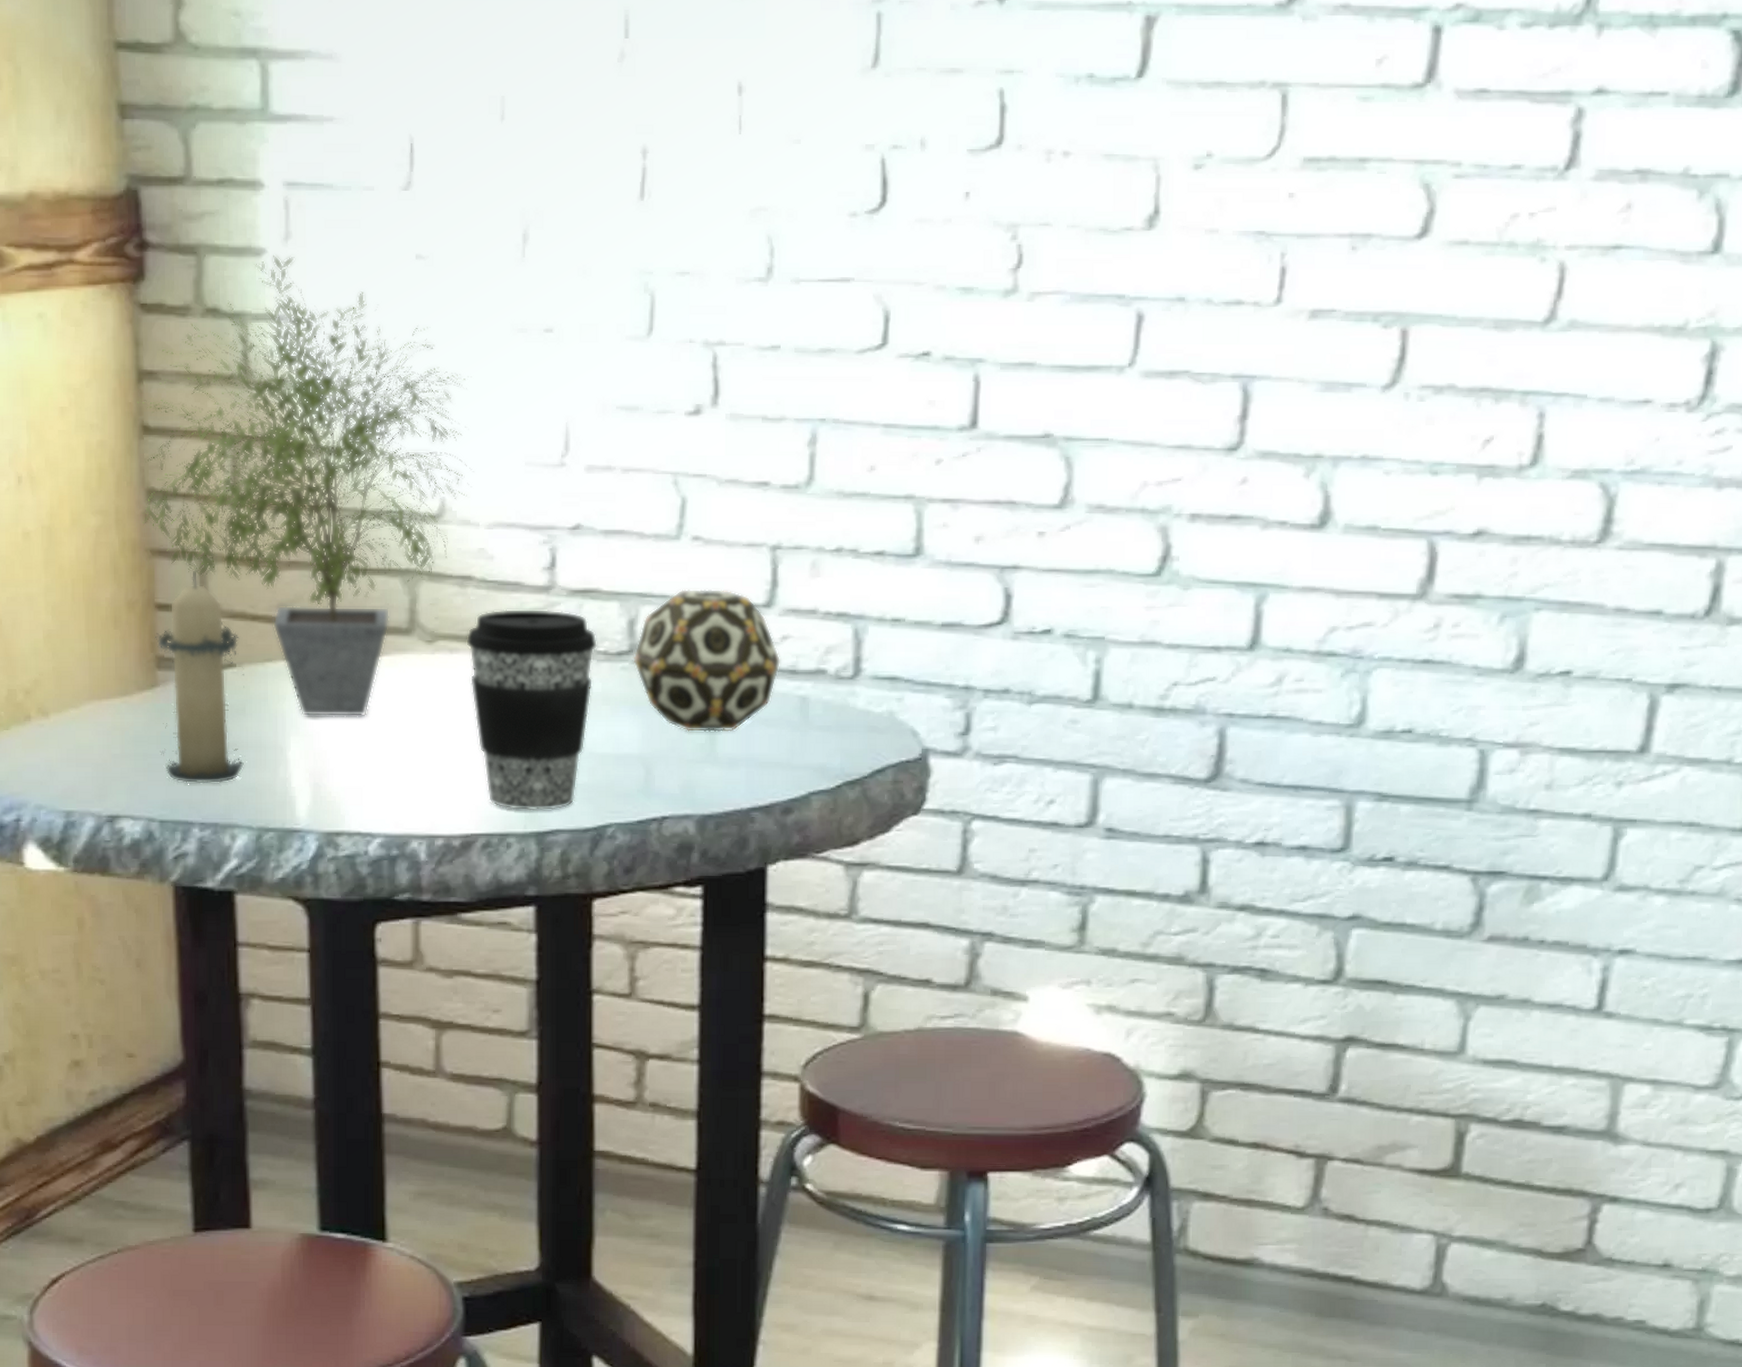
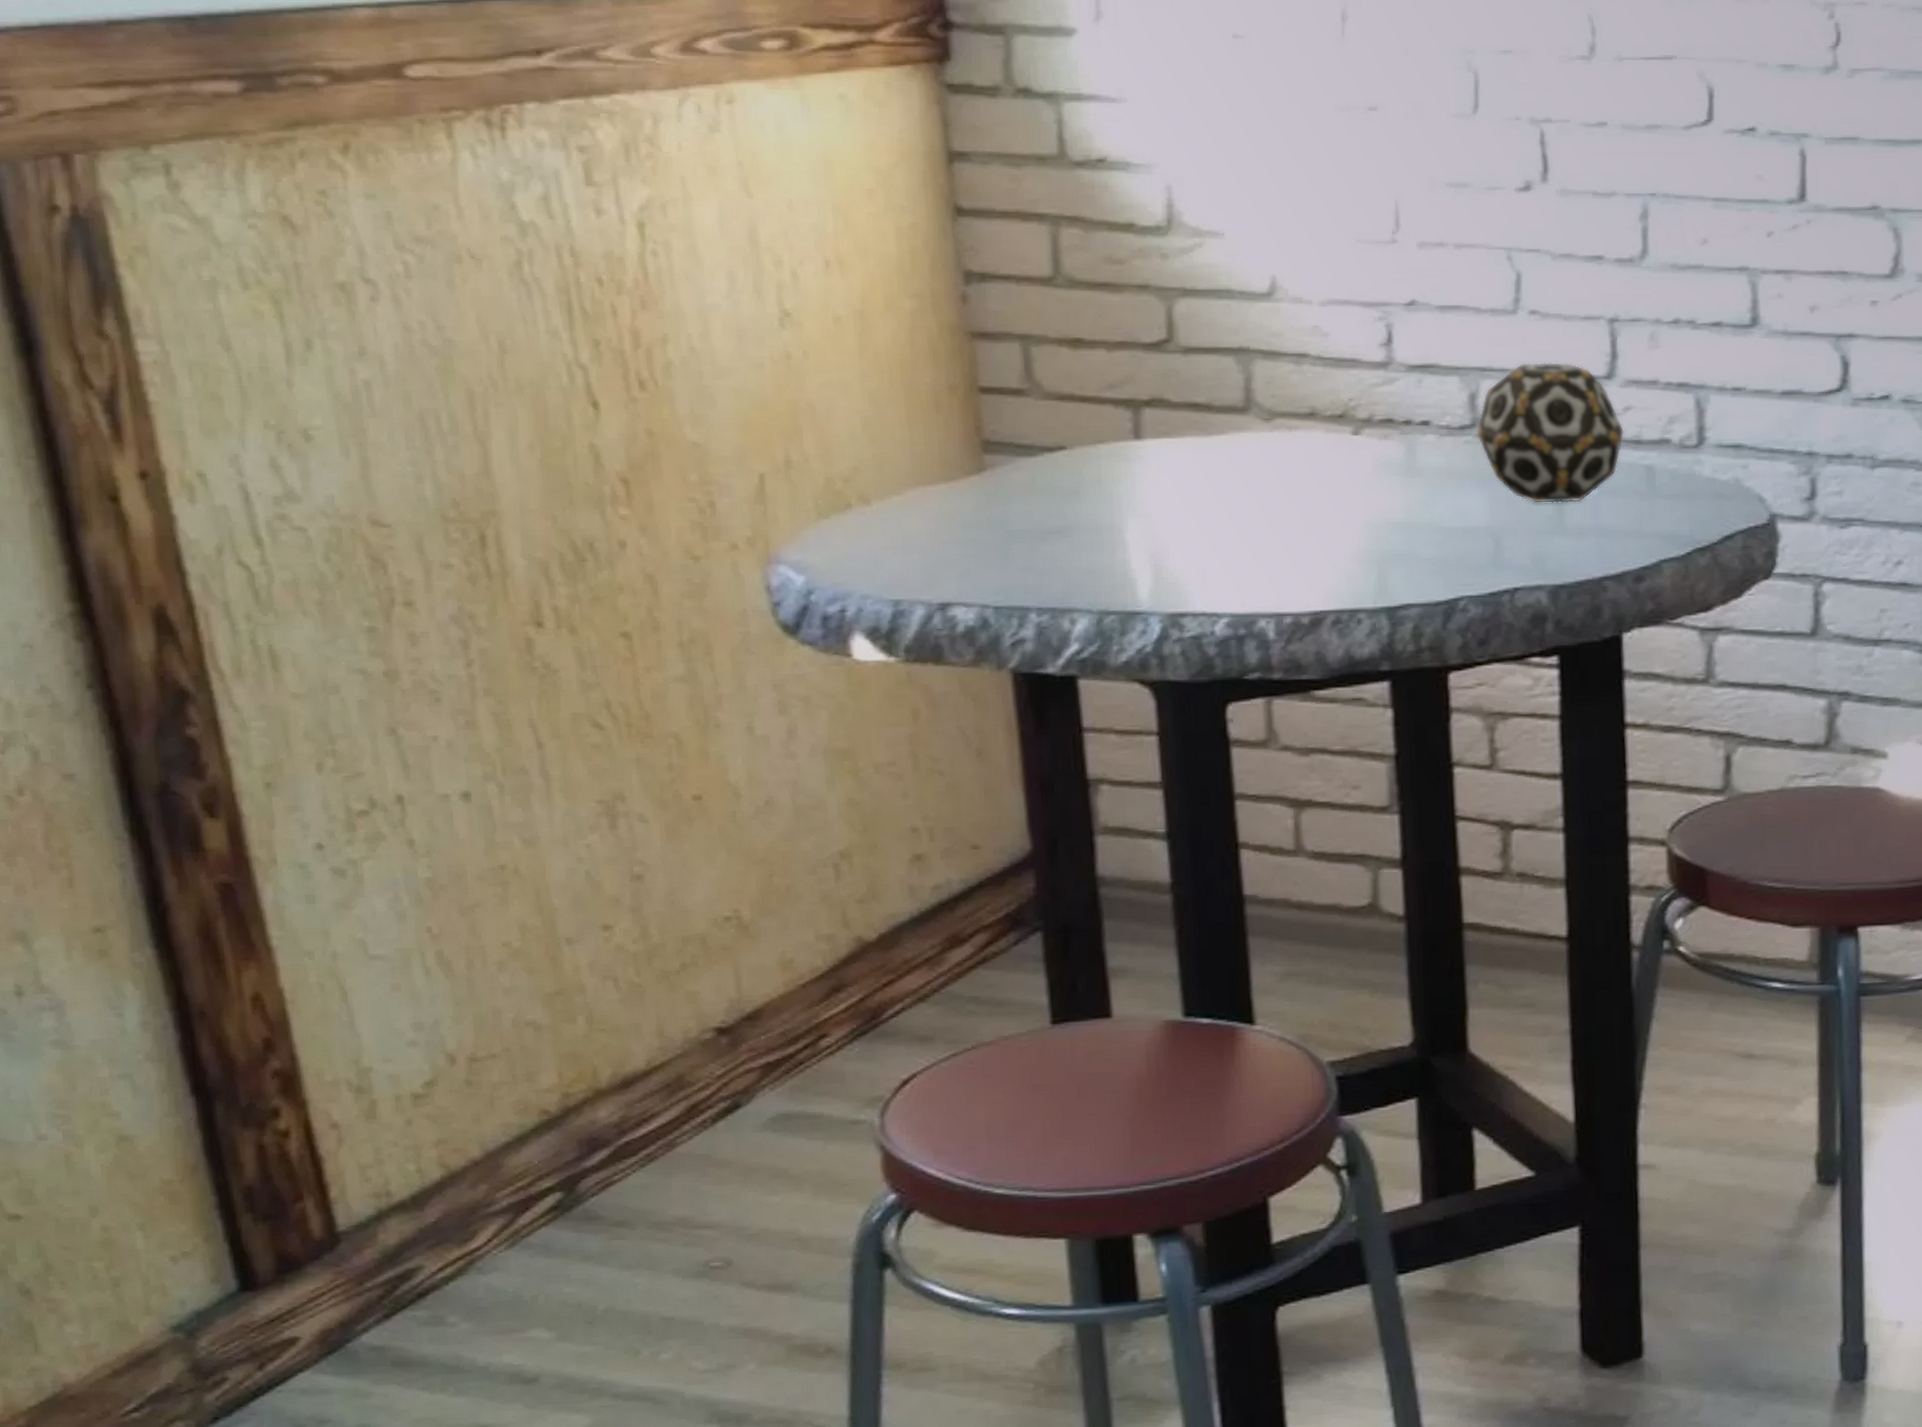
potted plant: present [137,254,470,717] -> none [948,34,1300,498]
candle: present [155,569,244,784] -> none [980,351,1080,569]
coffee cup: present [466,608,598,811] -> none [1304,384,1440,586]

